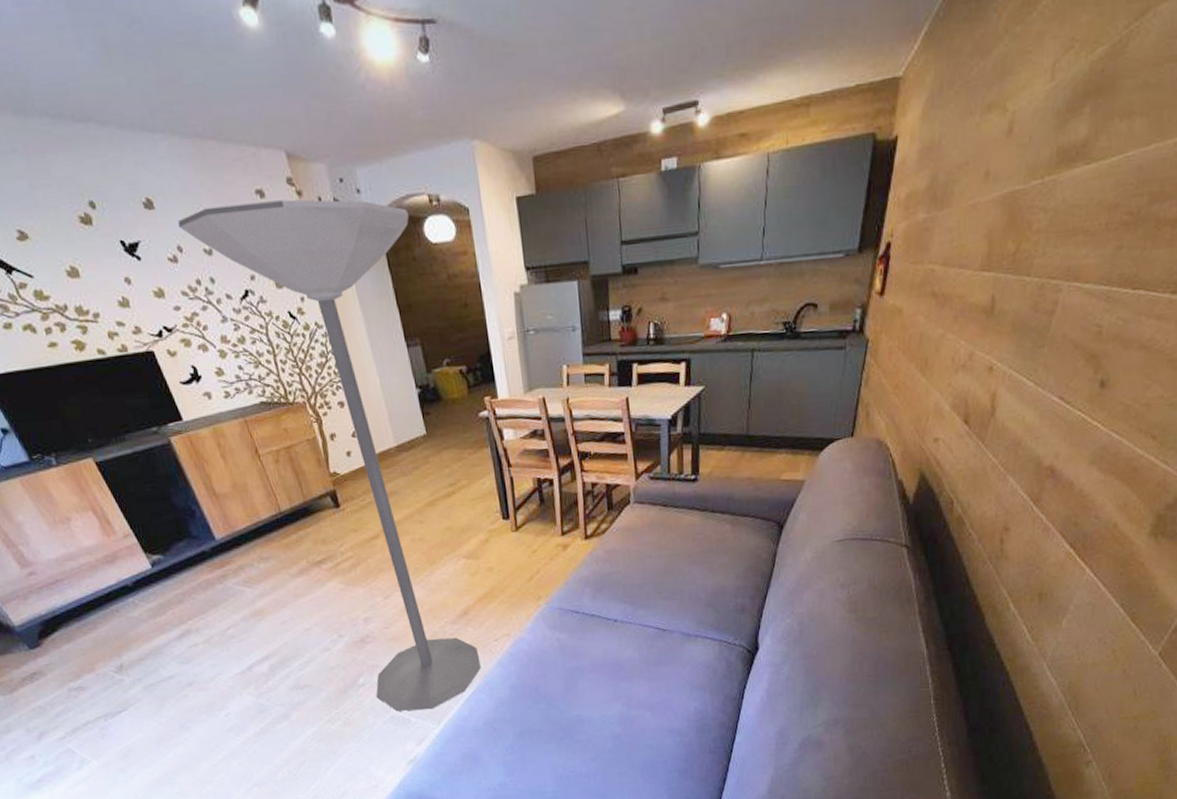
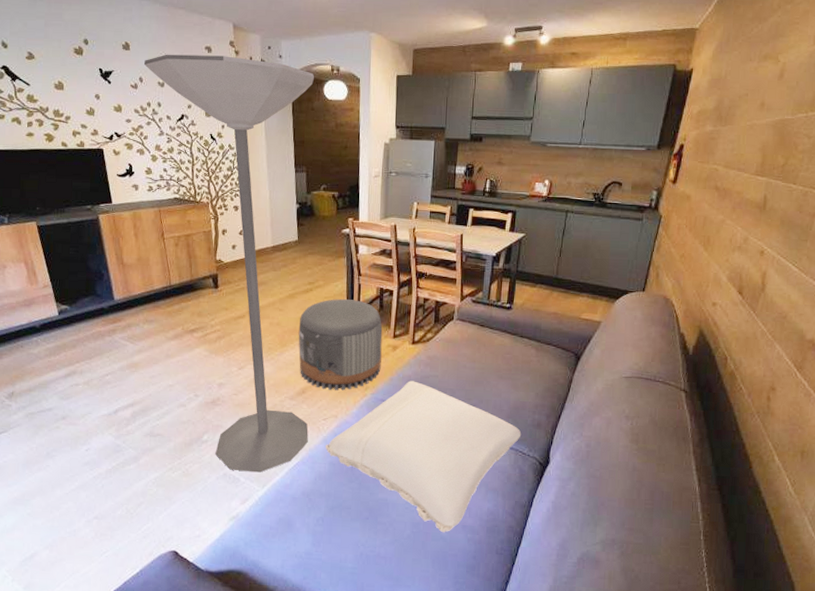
pouf: none [446,497,553,607] -> present [298,298,383,391]
pillow: none [501,581,724,741] -> present [325,381,522,533]

